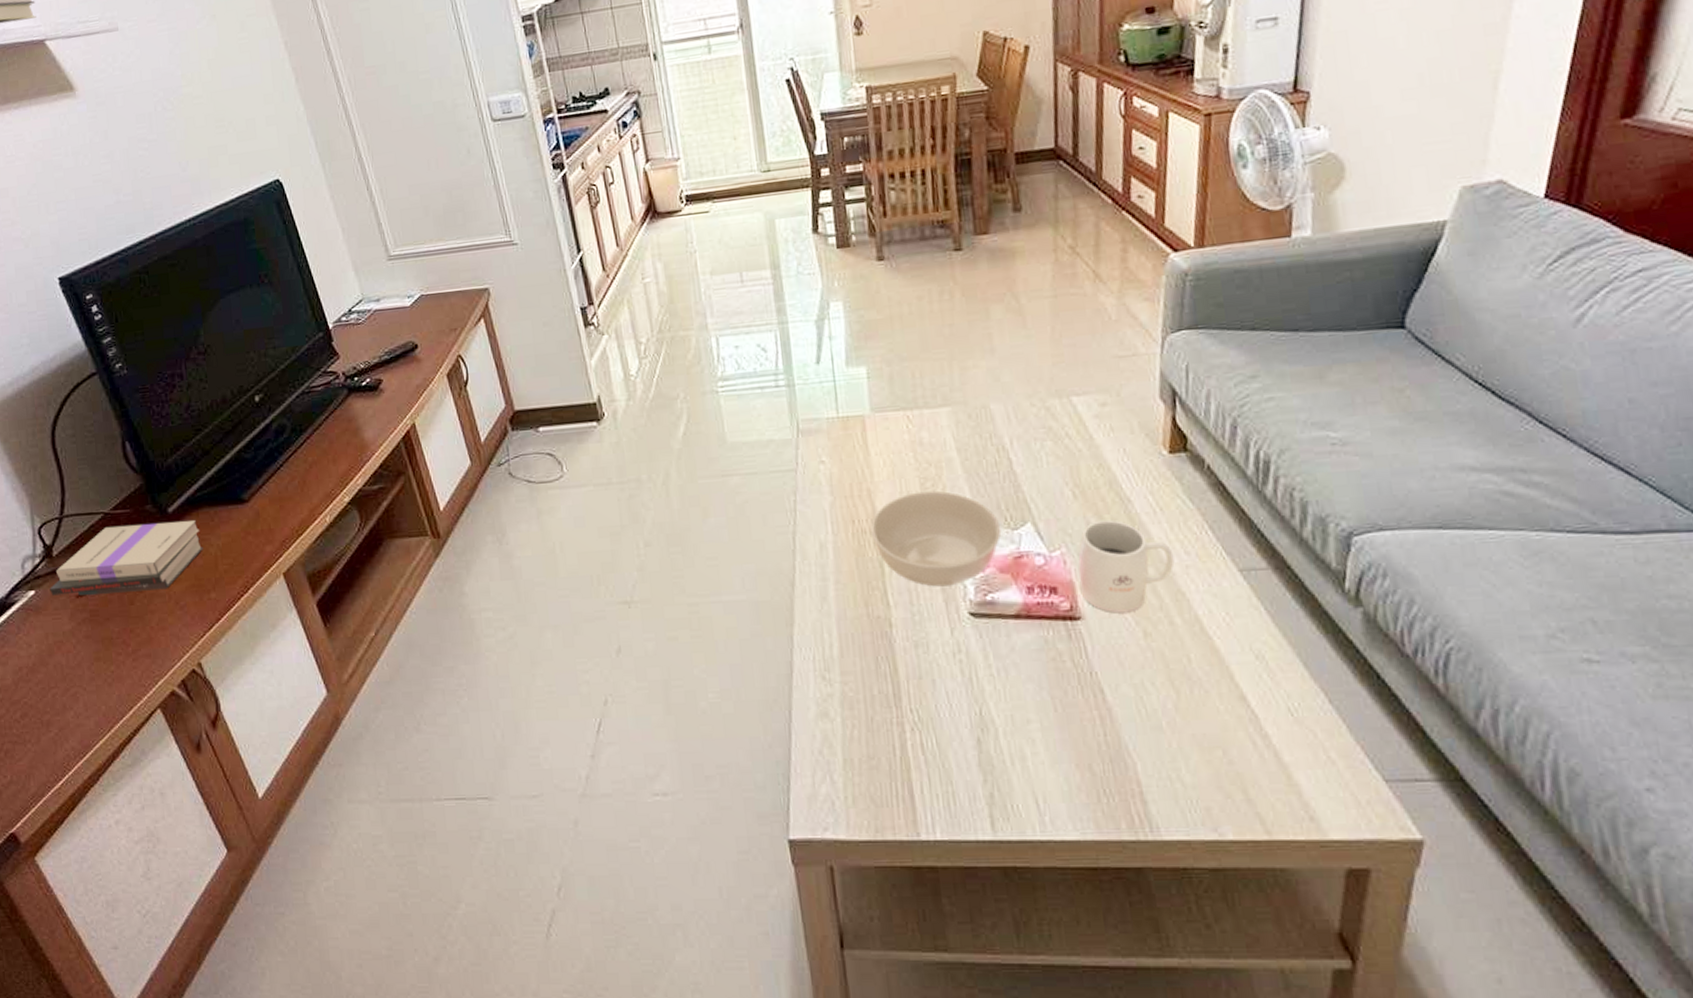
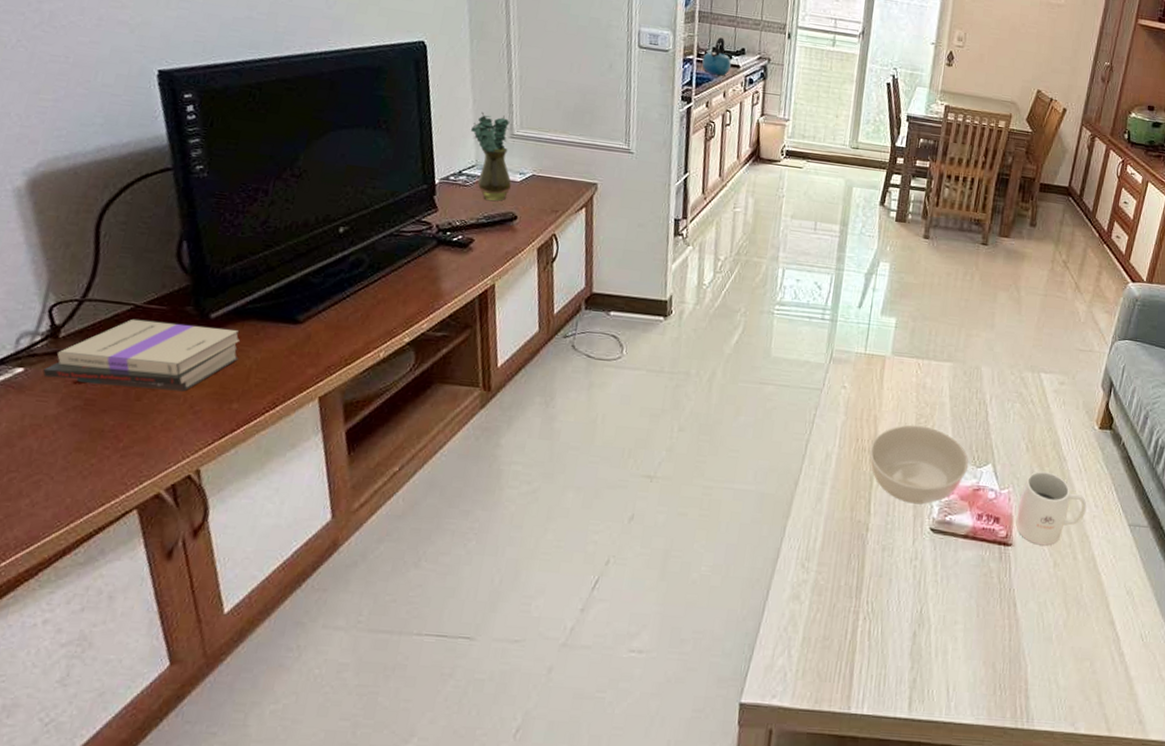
vase: none [348,238,403,334] -> present [471,111,512,201]
kettle: none [564,82,598,129] -> present [702,37,731,76]

